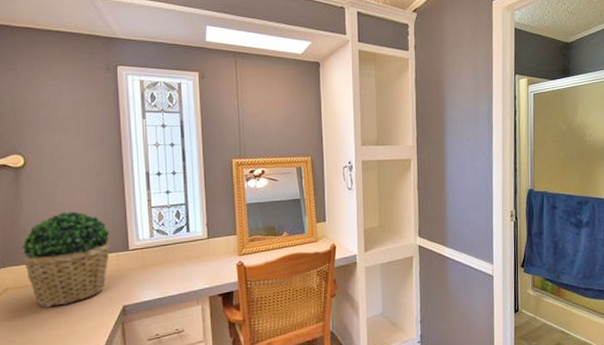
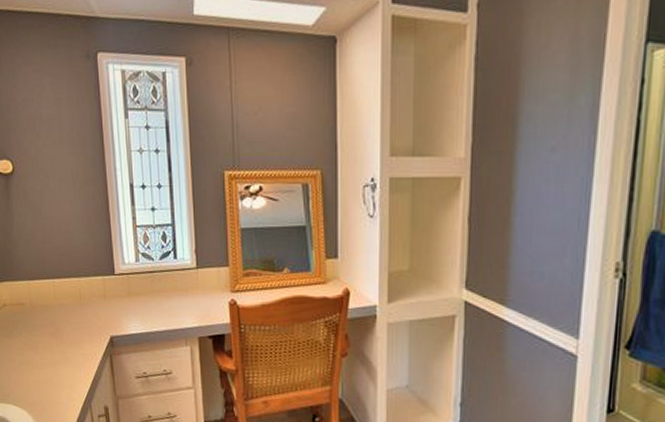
potted plant: present [21,211,111,308] -> none [15,226,97,329]

